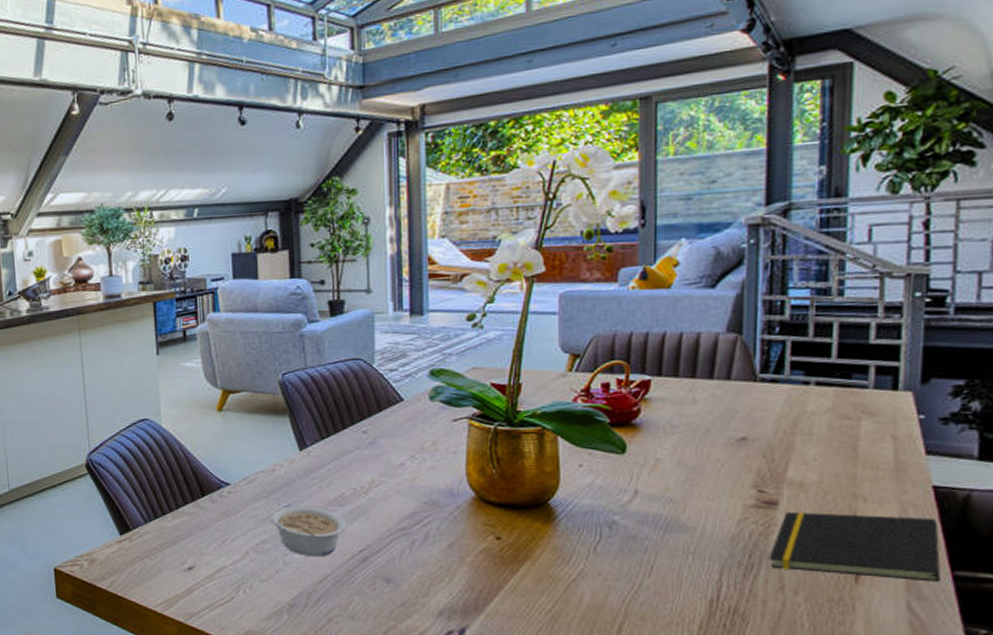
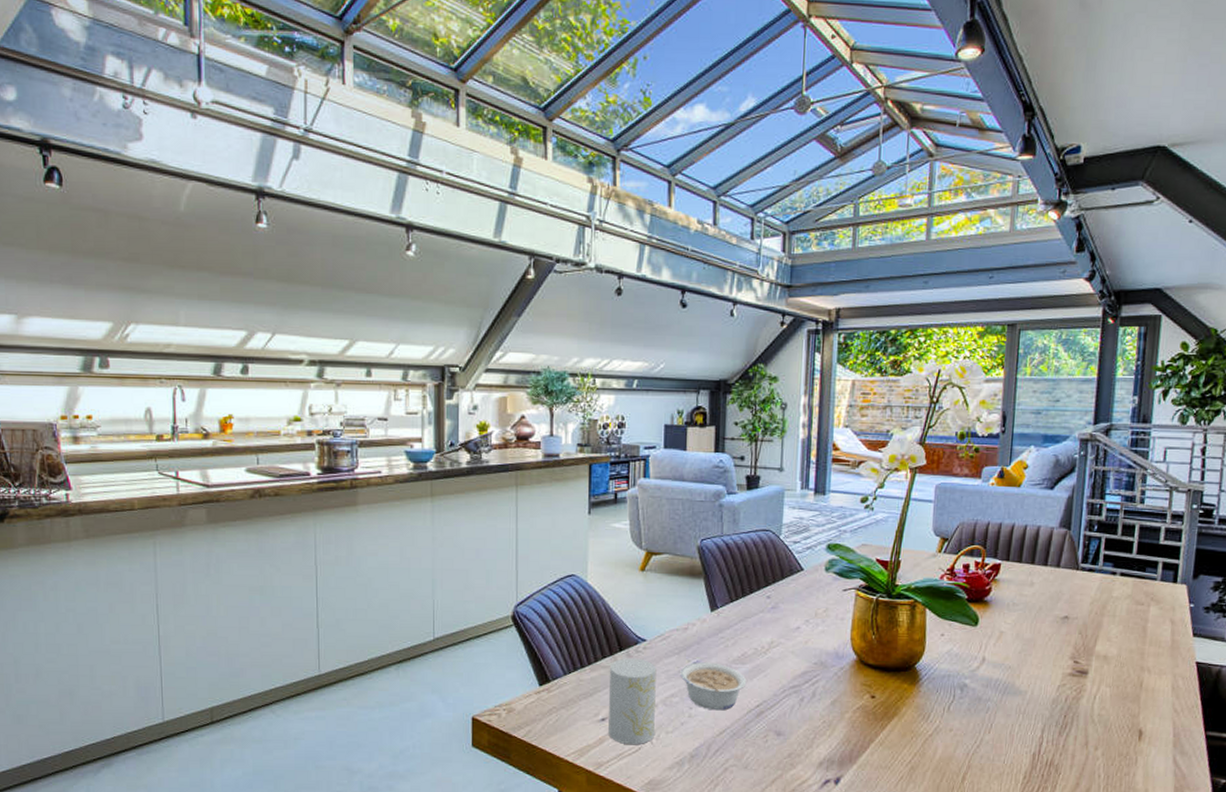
cup: none [192,503,247,595] -> present [608,658,657,745]
notepad: present [769,511,941,582] -> none [1078,679,1198,740]

